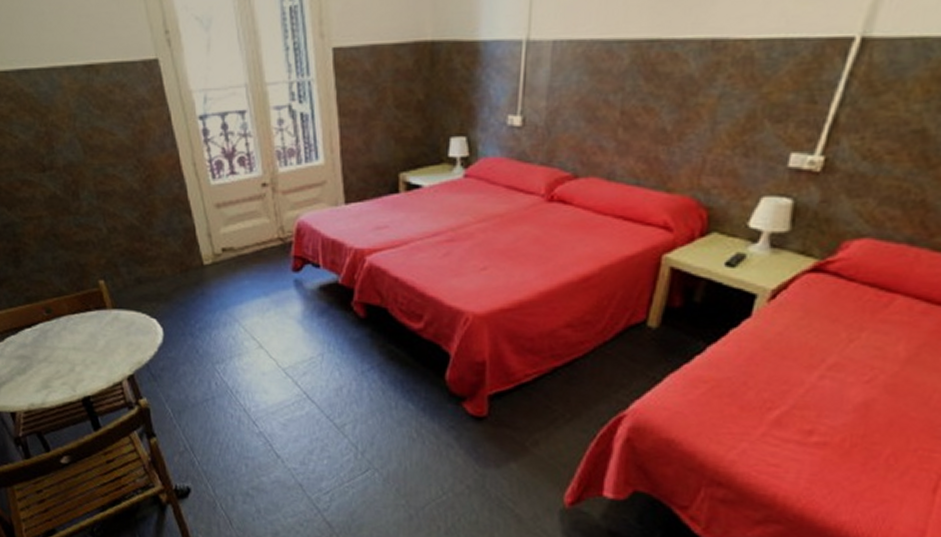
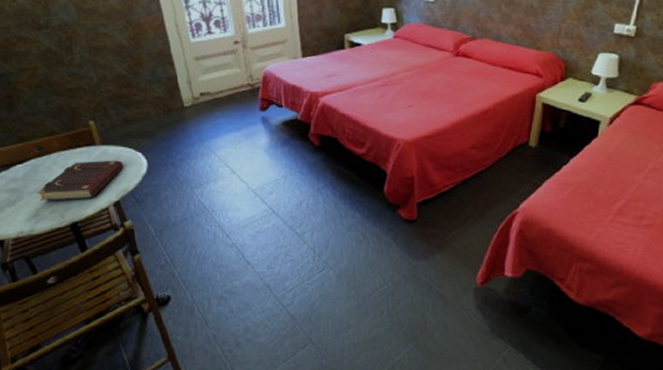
book: none [47,327,137,371] -> present [37,160,123,201]

